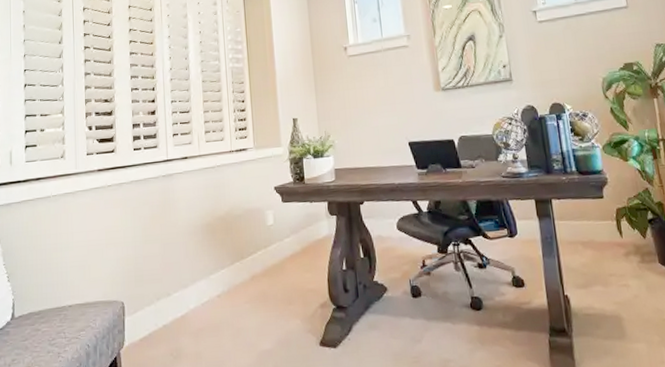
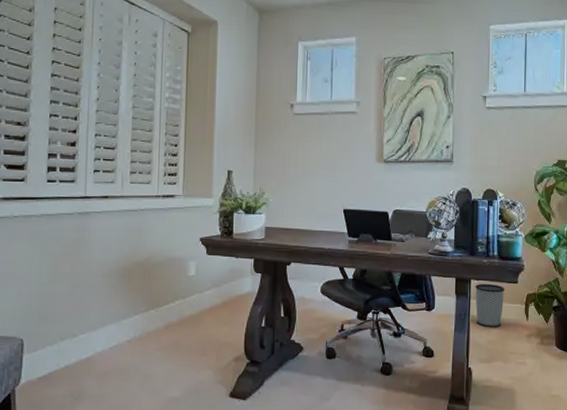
wastebasket: none [557,202,593,250] -> present [475,284,505,328]

